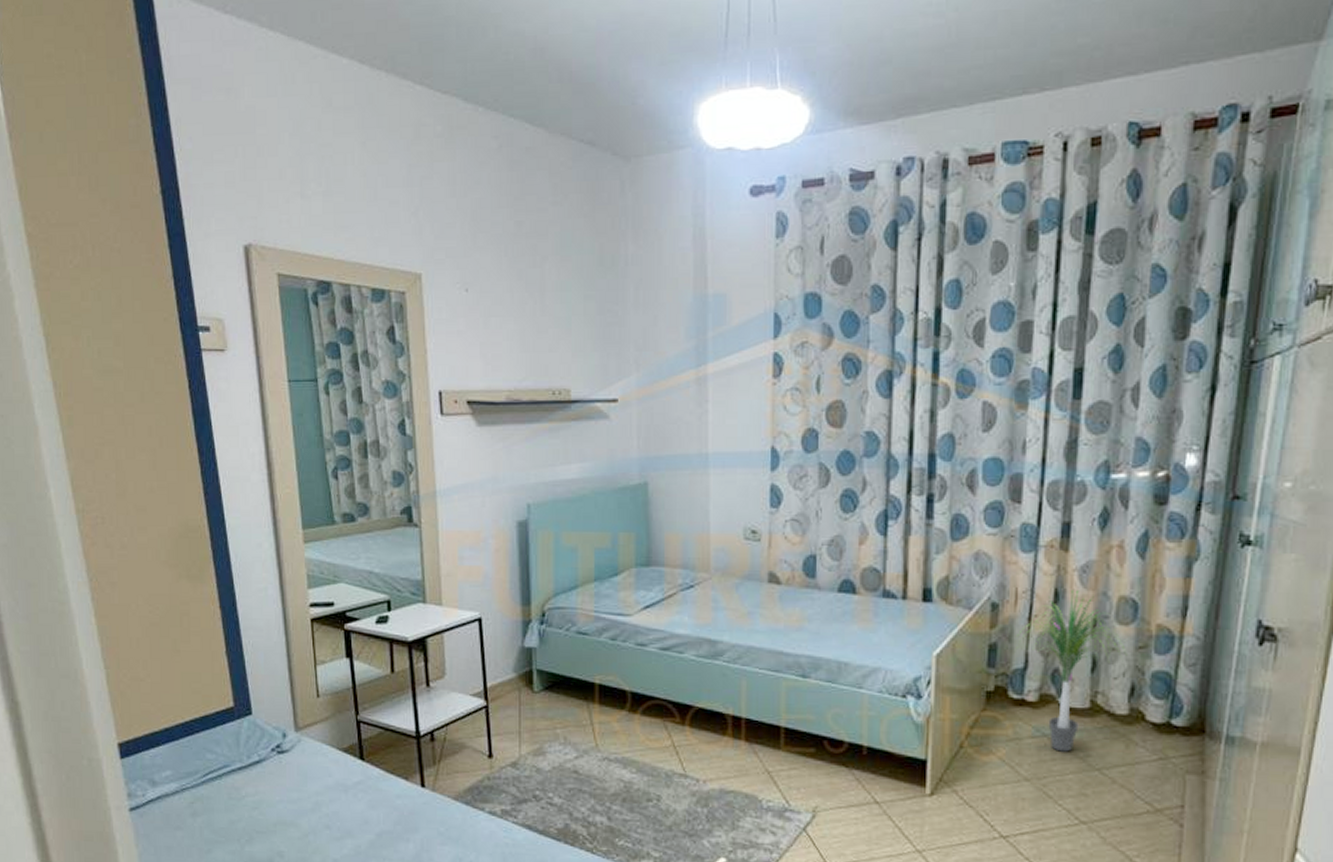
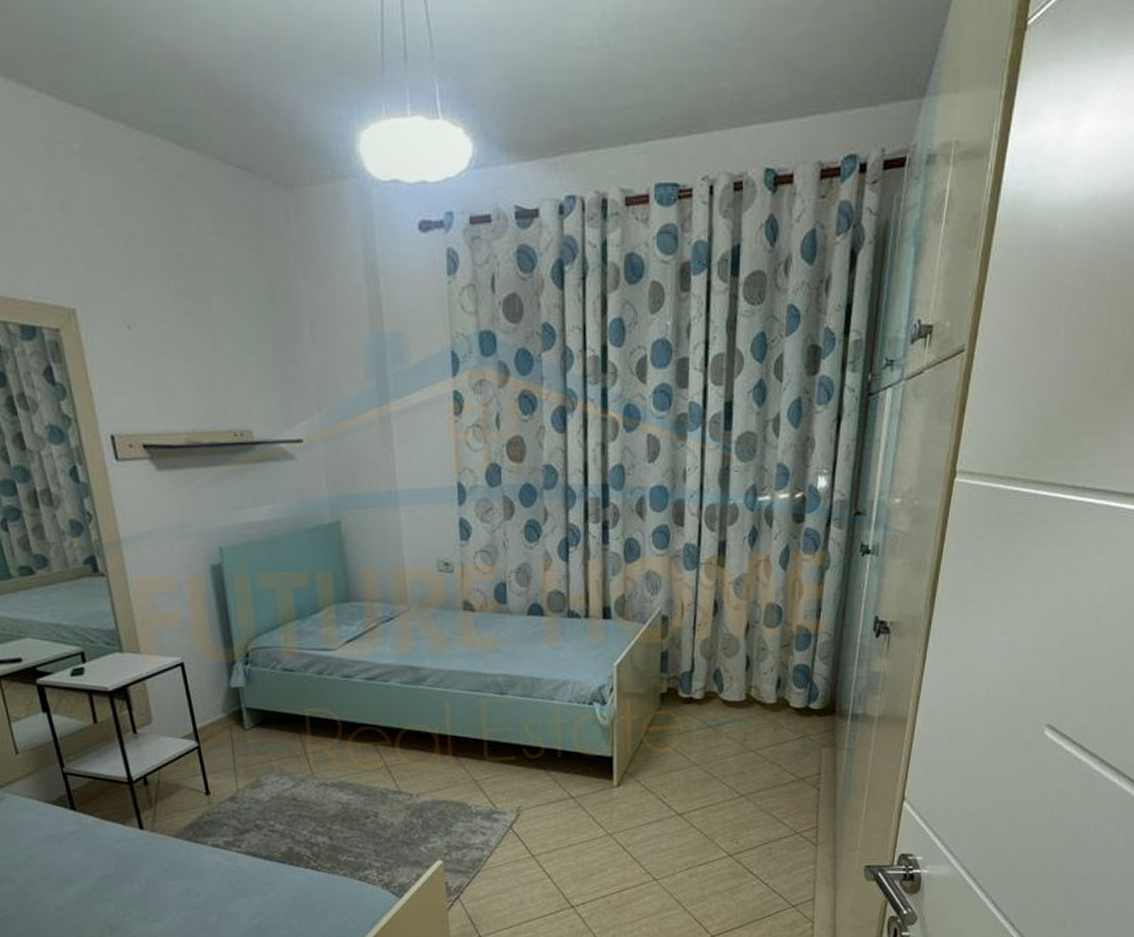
potted plant: present [1014,590,1127,752] -> none [682,600,774,739]

